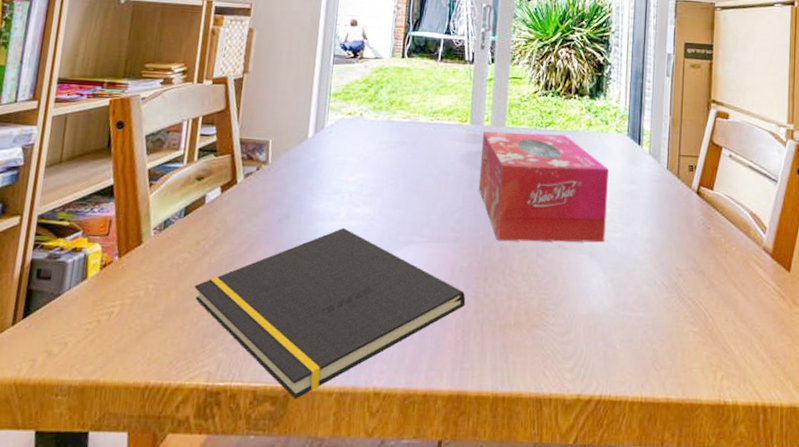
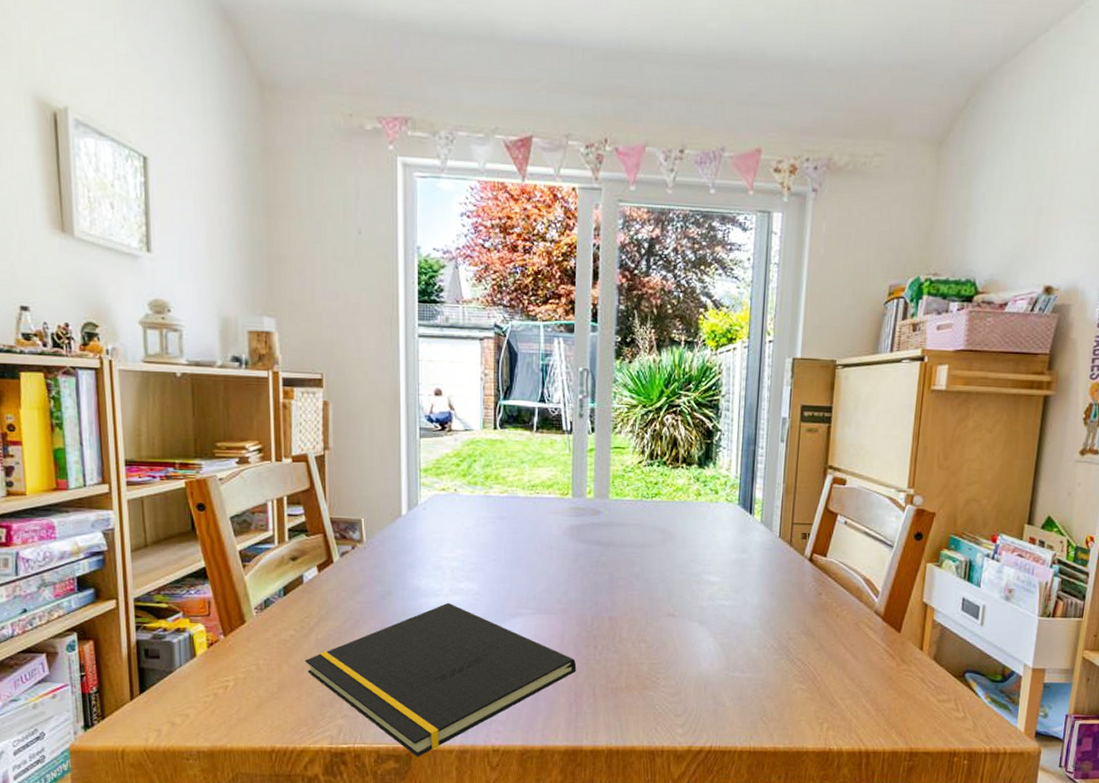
tissue box: present [478,131,609,243] -> none [584,504,719,611]

